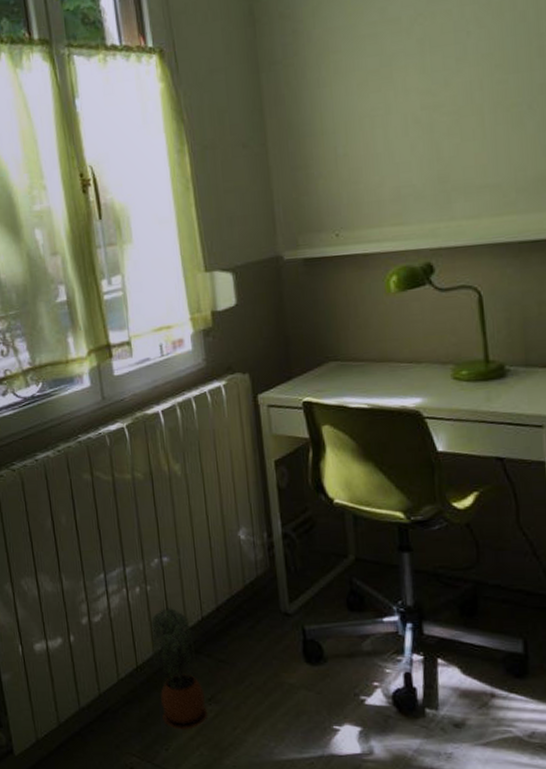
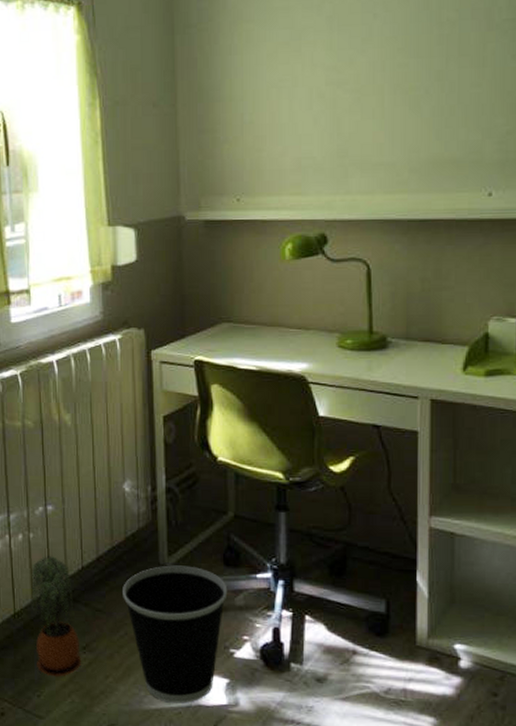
wastebasket: none [245,612,354,753] -> present [123,565,228,704]

